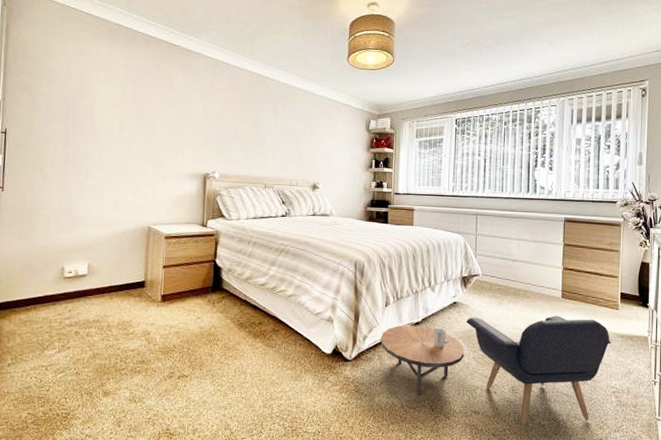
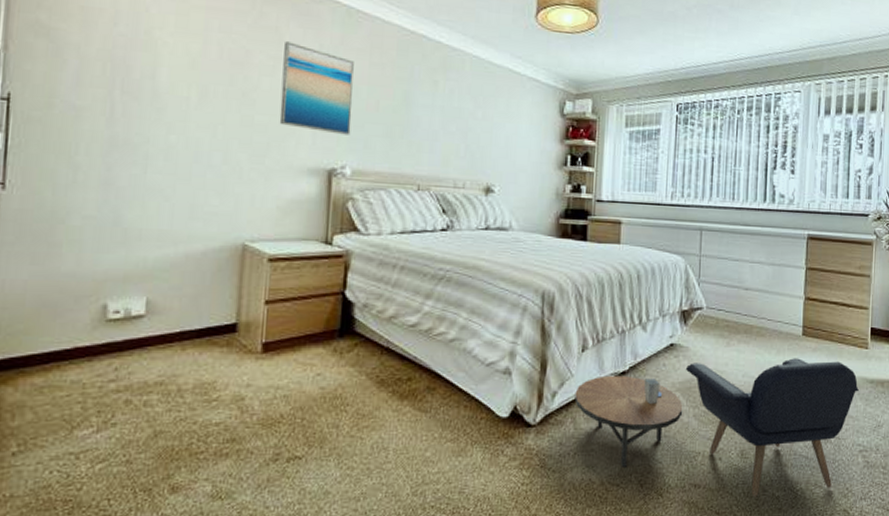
wall art: none [171,86,221,150] -> present [279,42,354,135]

